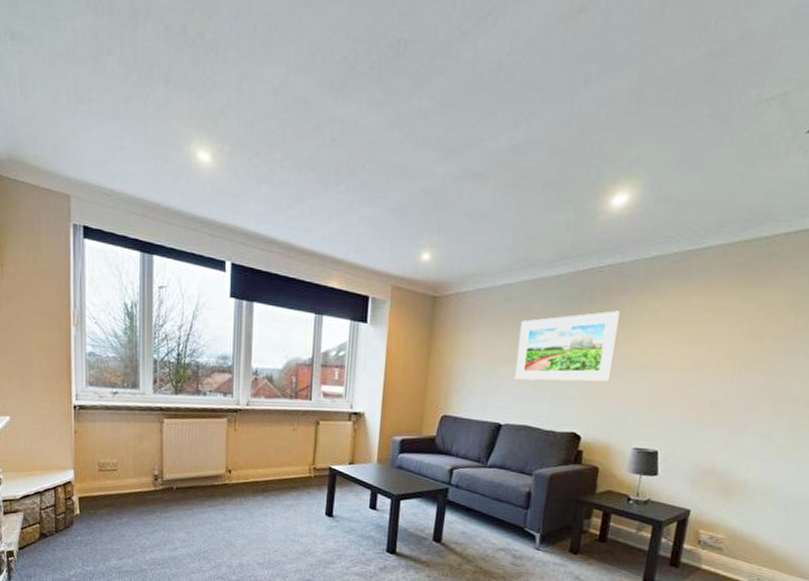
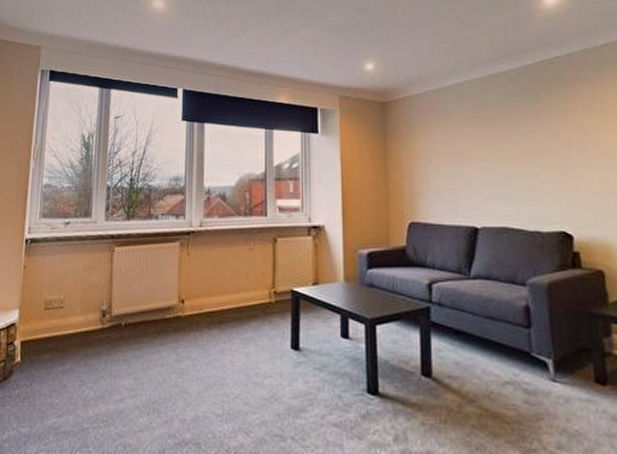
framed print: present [514,310,621,382] -> none [478,99,590,178]

